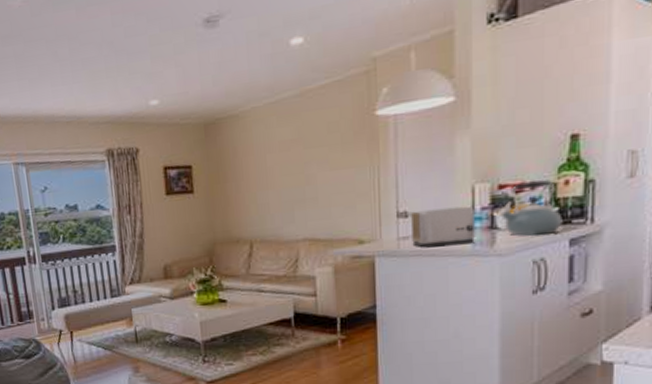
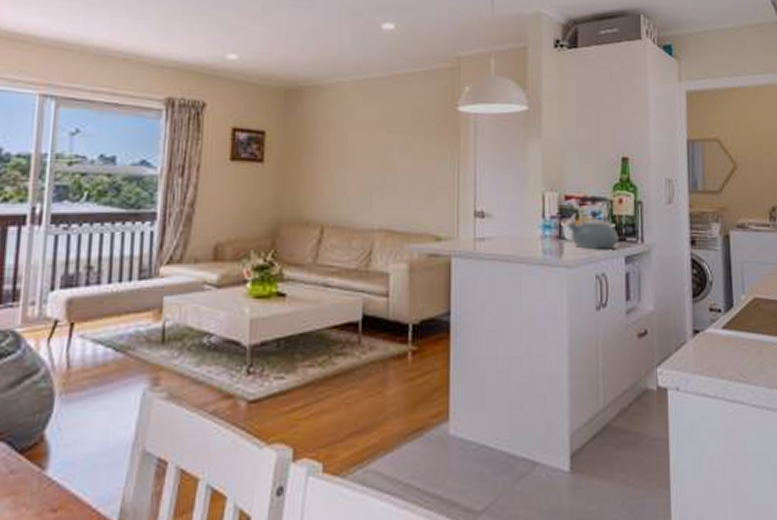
toaster: present [411,206,476,248] -> none [488,212,546,252]

